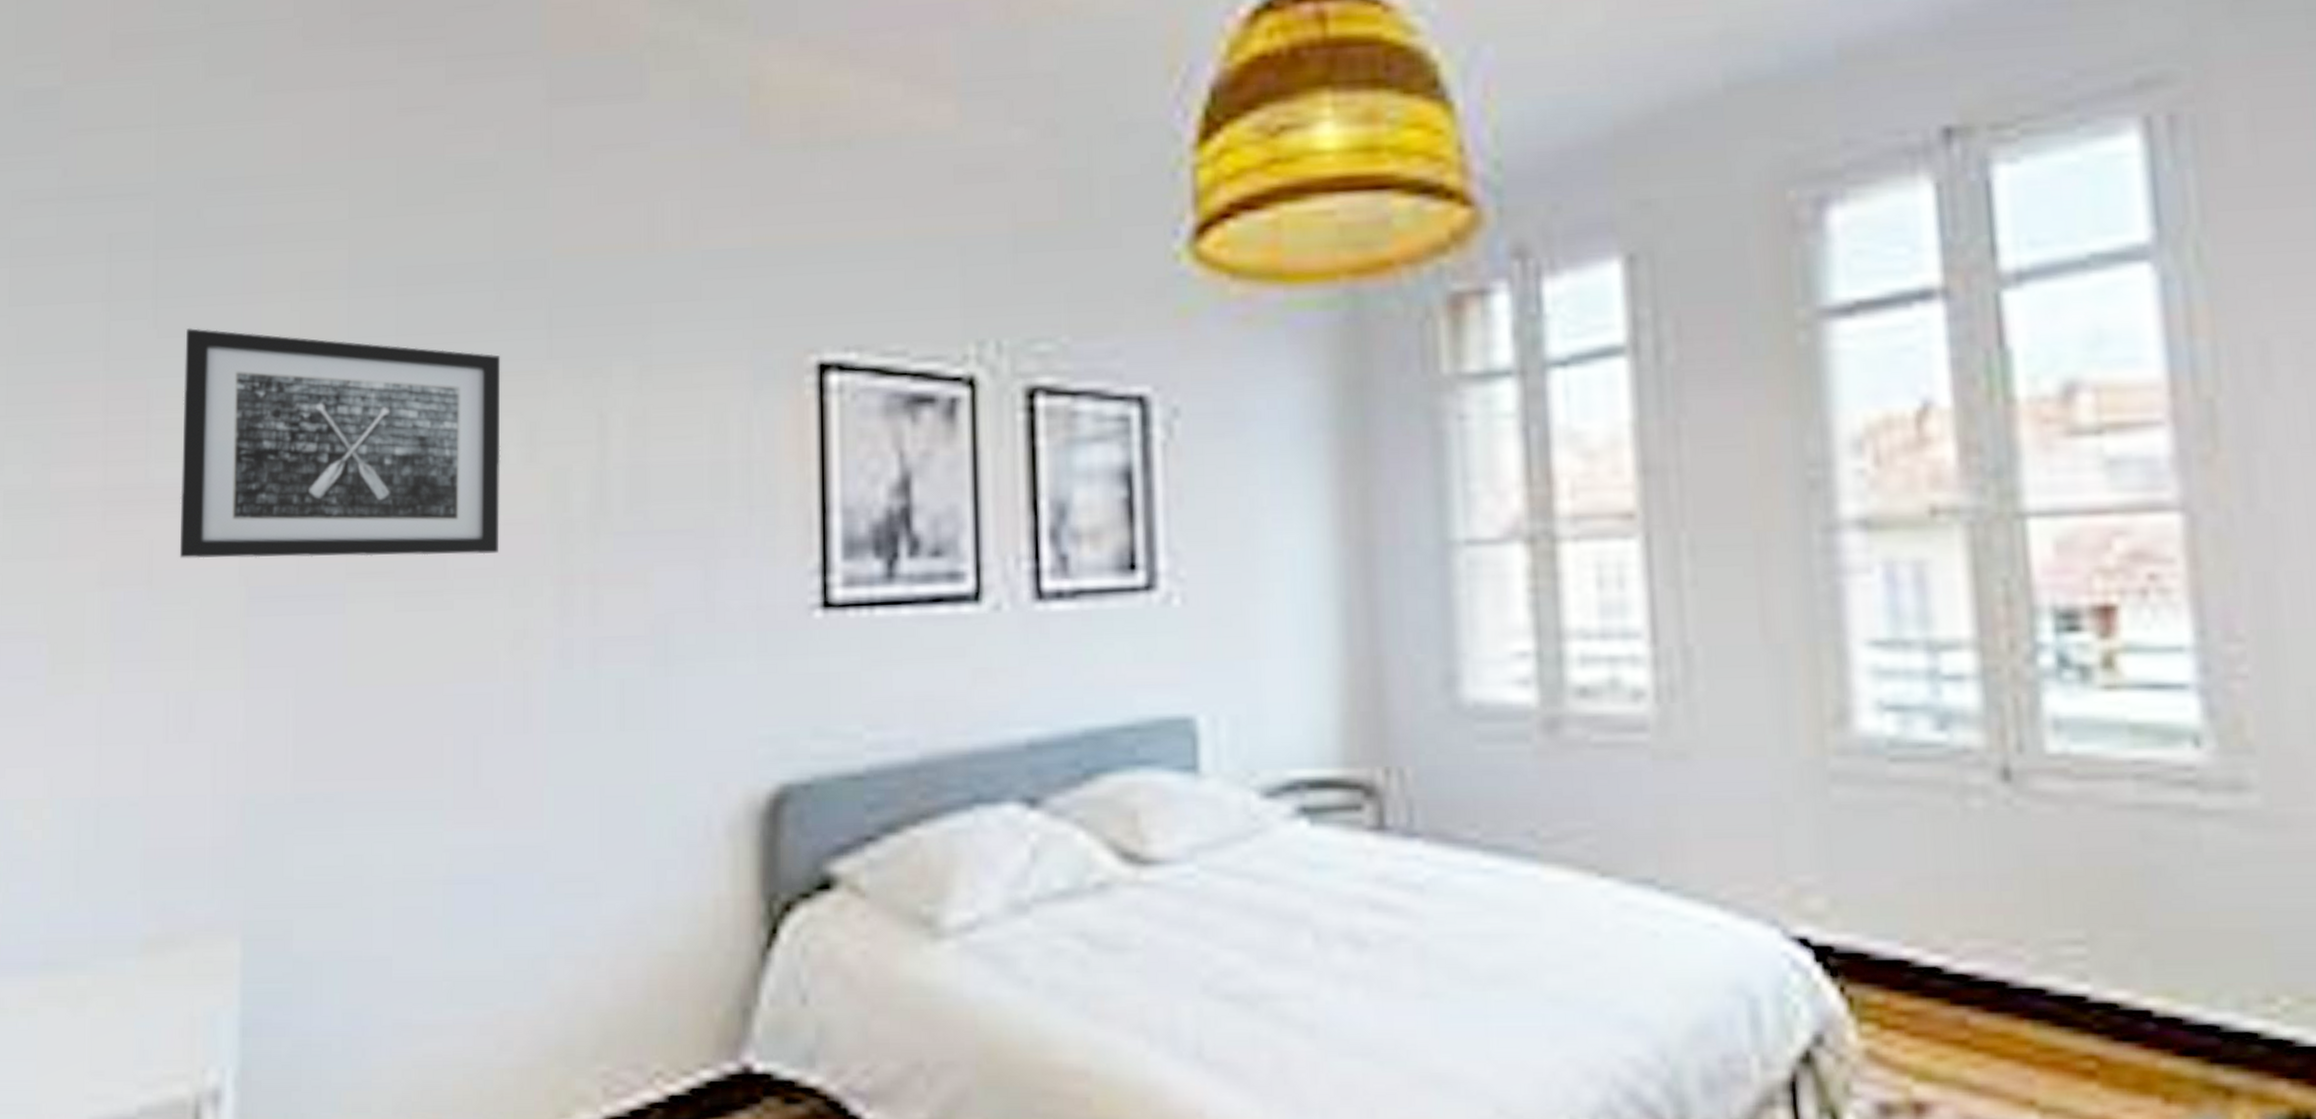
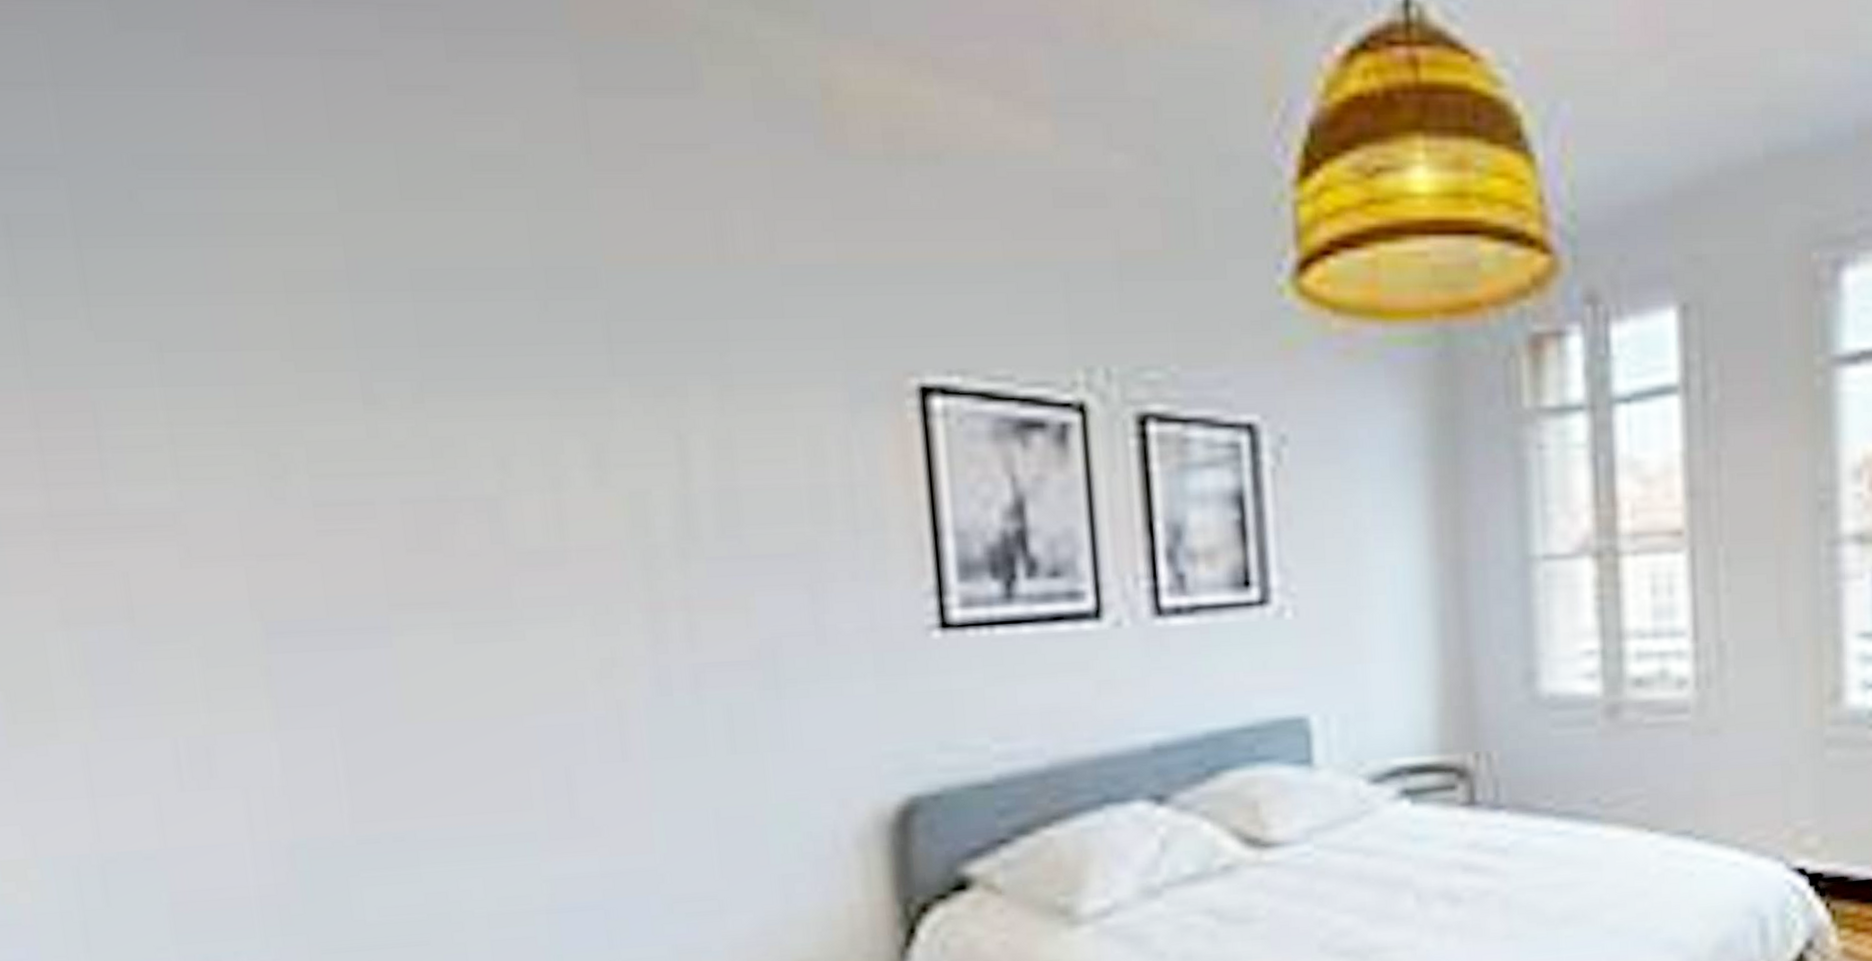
wall art: present [179,327,501,559] -> none [135,330,574,593]

